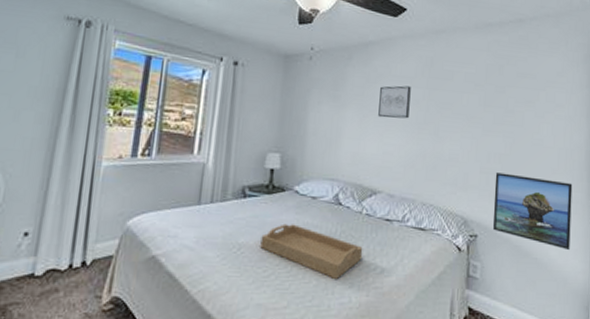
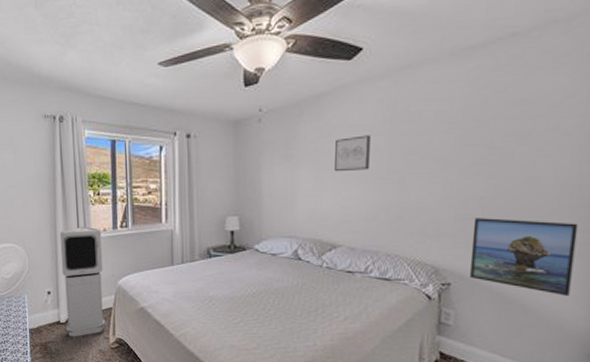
air purifier: none [40,150,116,296] -> present [59,226,106,337]
serving tray: present [260,224,363,279] -> none [228,279,325,325]

